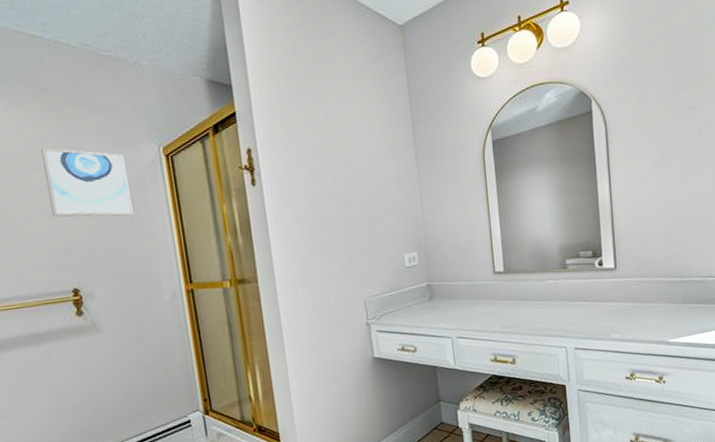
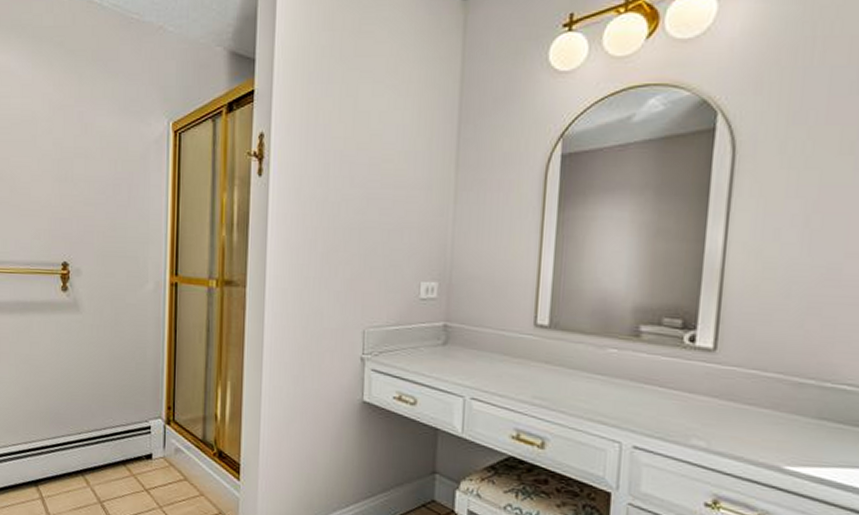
wall art: present [41,148,133,217] -> none [57,112,133,193]

